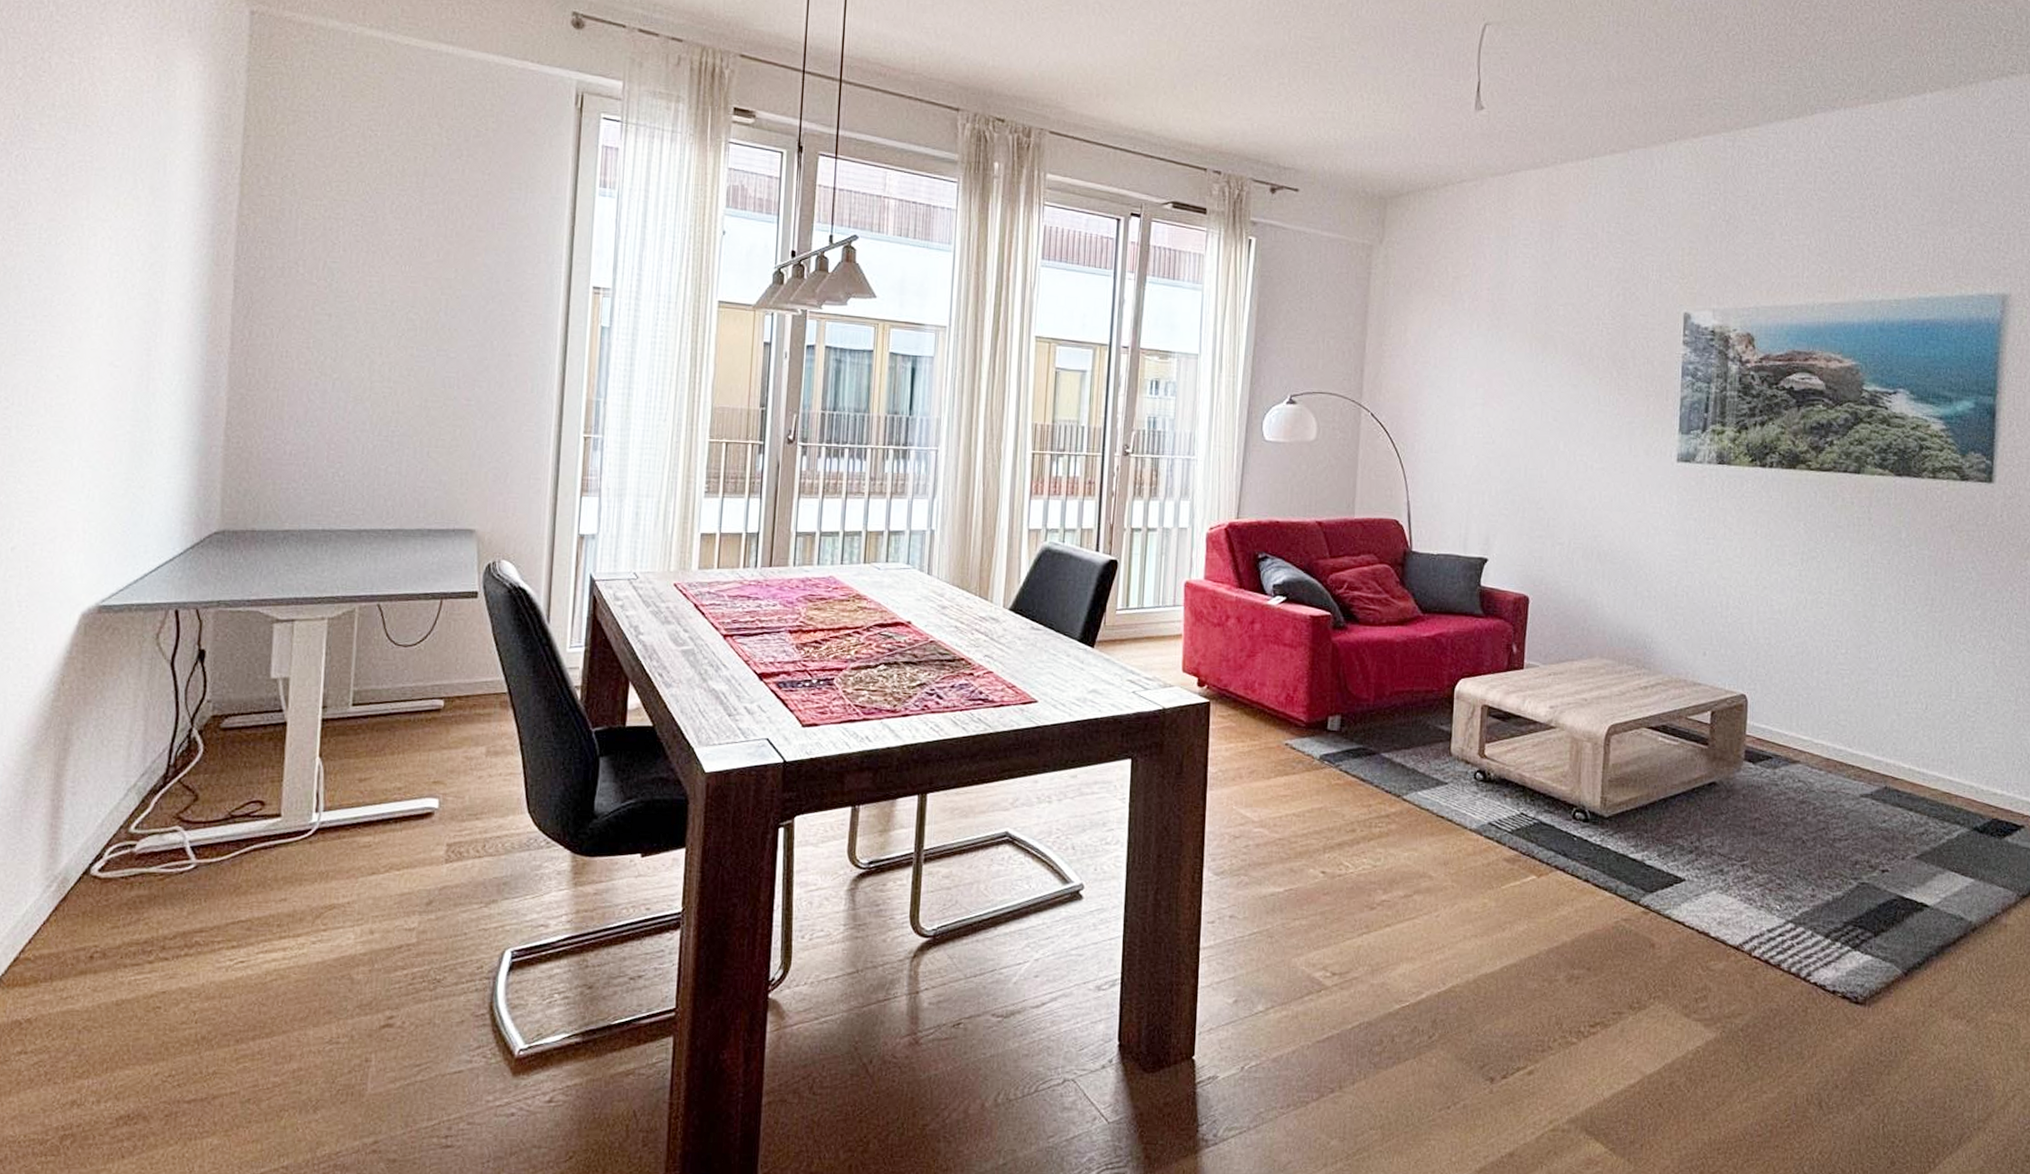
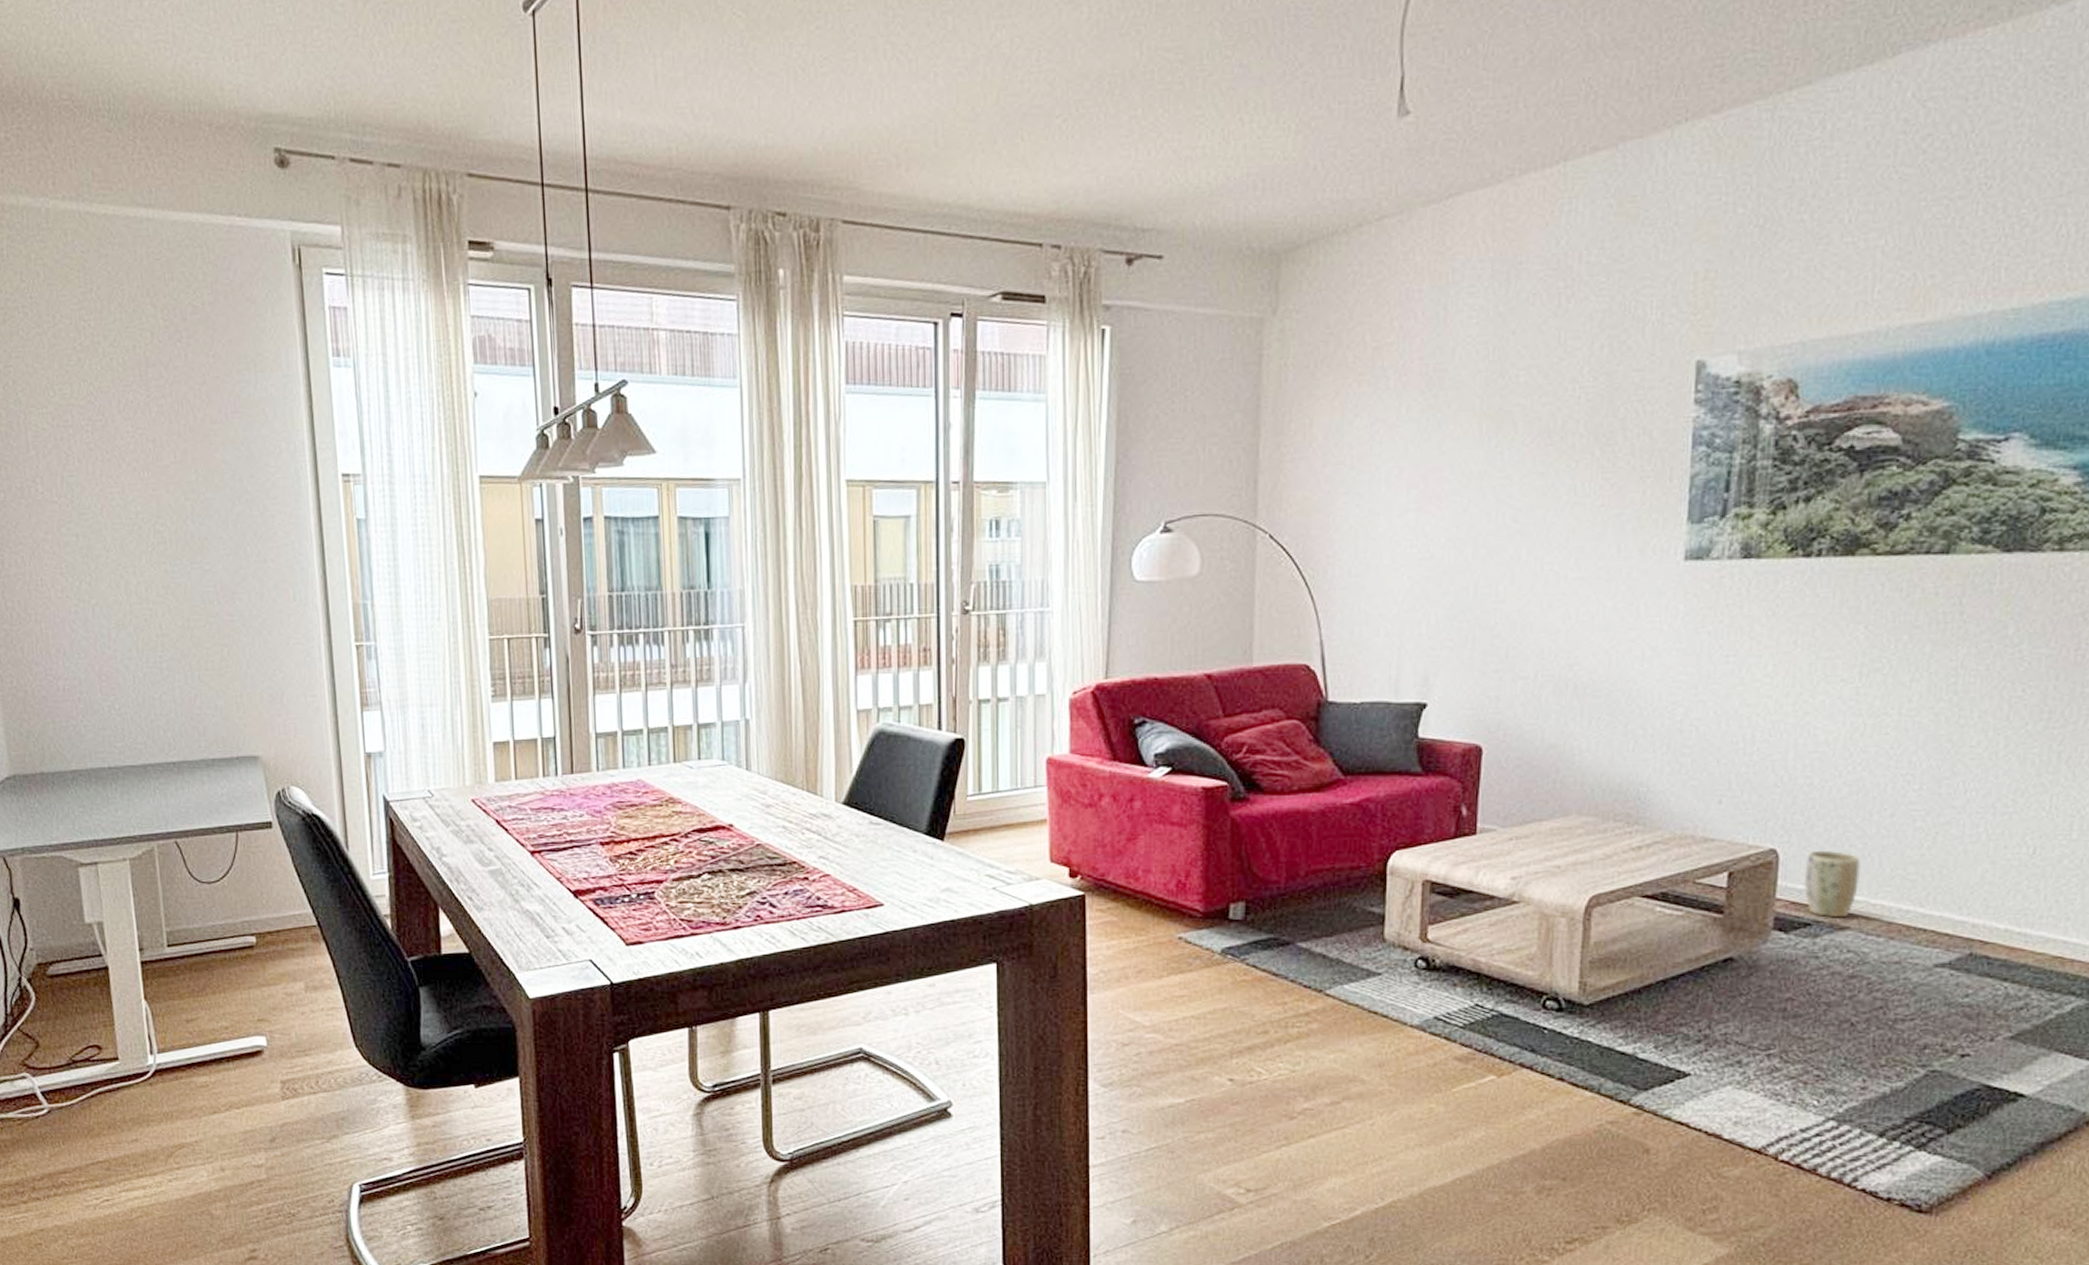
plant pot: none [1766,698,1806,753] -> present [1804,851,1861,918]

